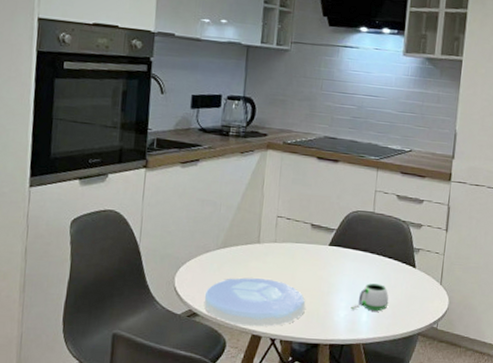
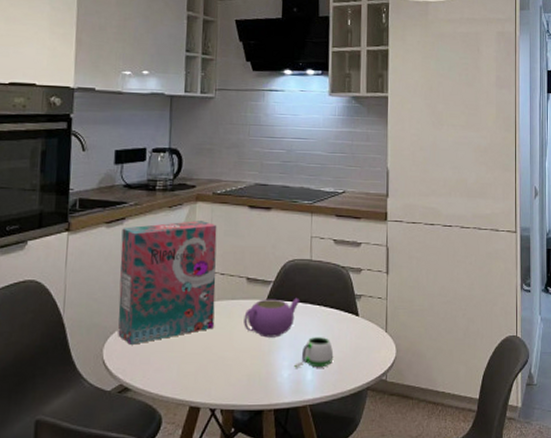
cereal box: none [189,167,286,276] -> present [118,221,217,345]
plate: present [204,277,306,327] -> none [135,342,246,398]
teapot: none [306,245,361,281] -> present [244,297,300,338]

